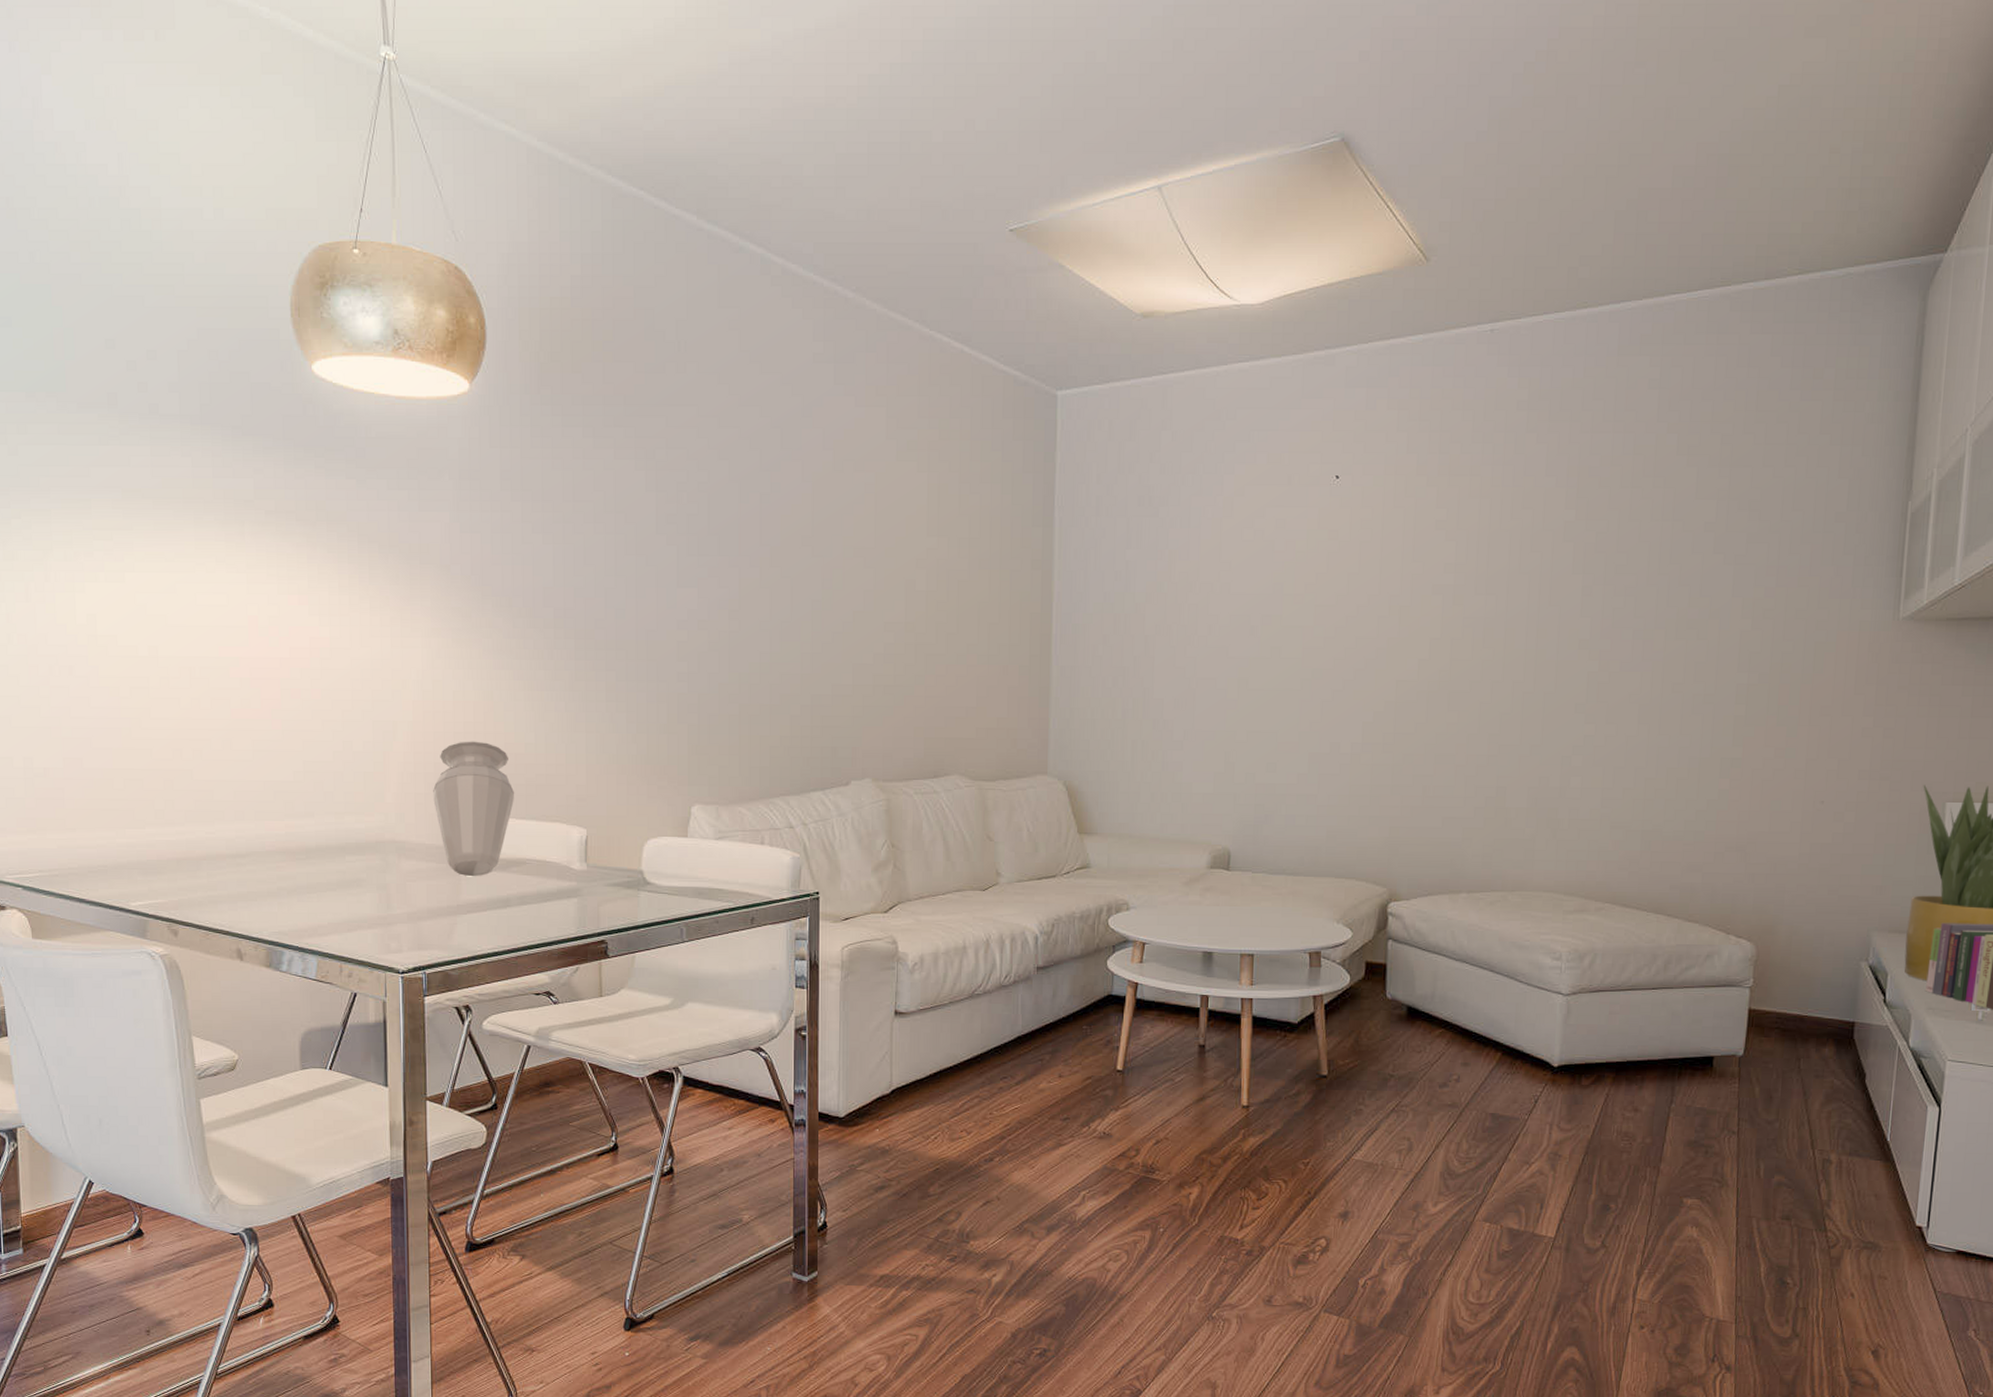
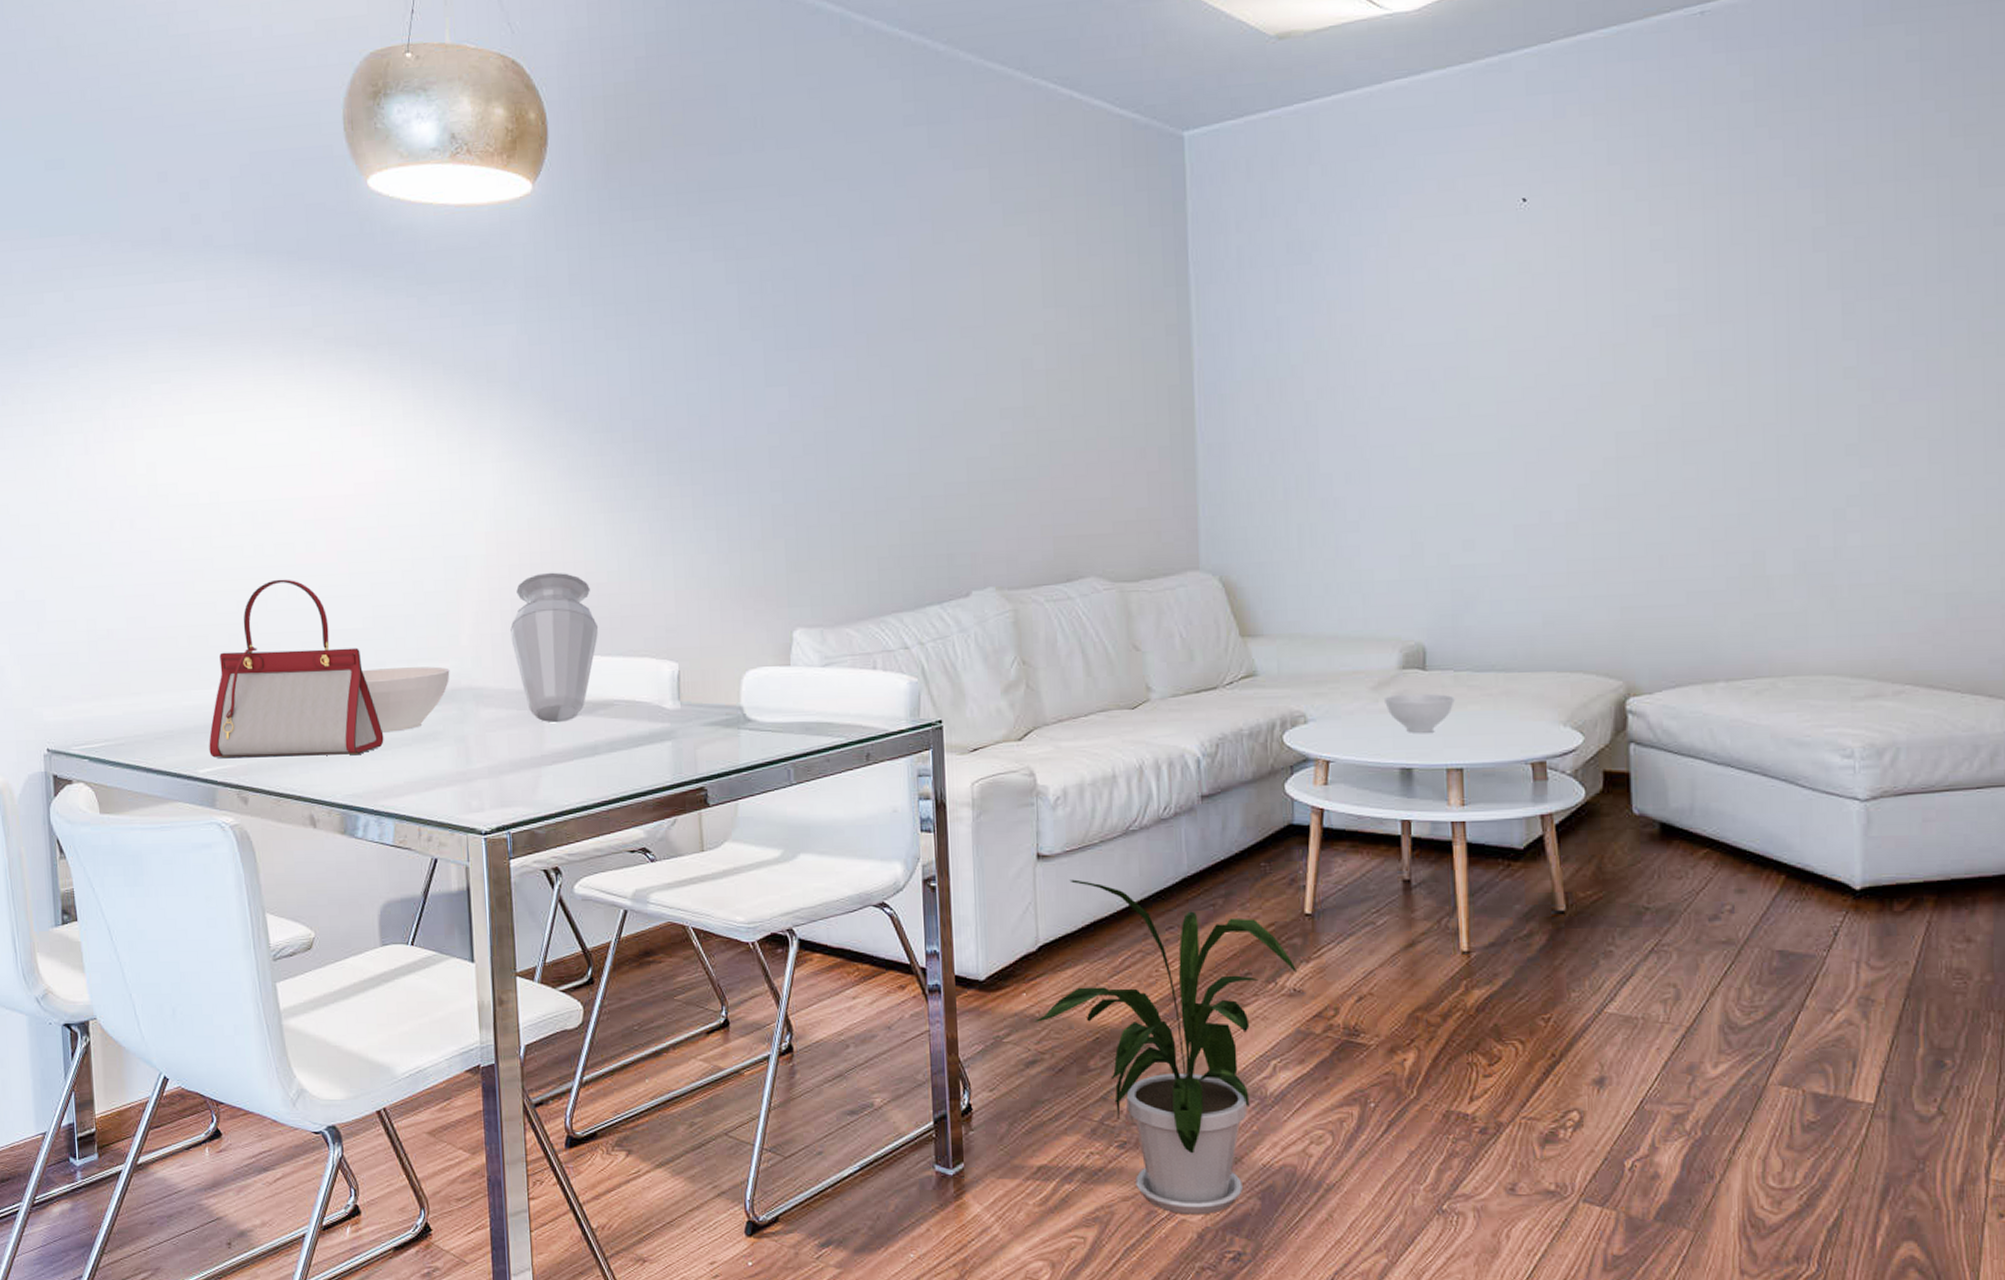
handbag: none [141,731,310,896] -> present [209,579,384,758]
bowl: none [291,819,375,877] -> present [361,666,450,733]
house plant: none [885,1034,1107,1318] -> present [1034,879,1297,1215]
bowl: none [1193,889,1252,923] -> present [1383,693,1456,733]

